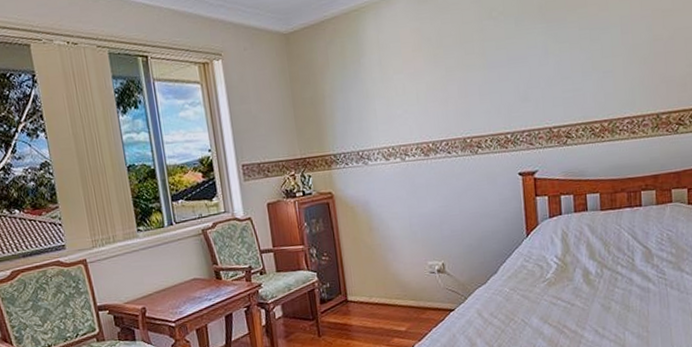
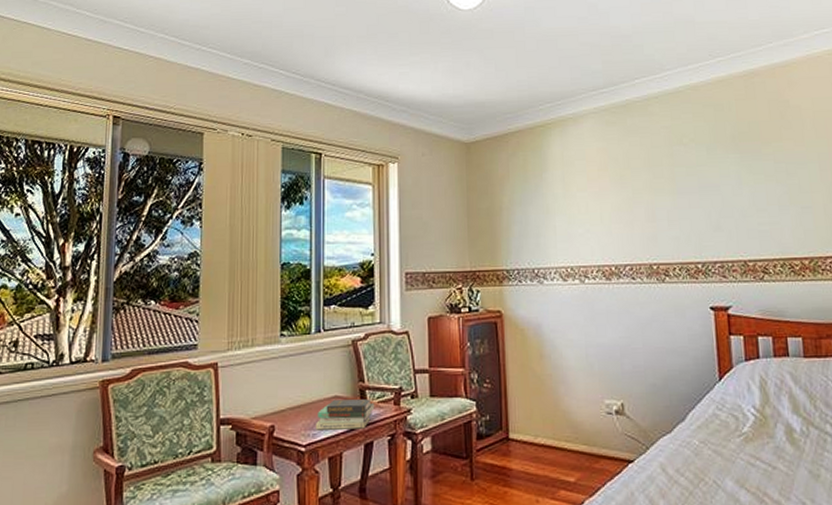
books: none [180,278,230,308] -> present [315,399,375,430]

